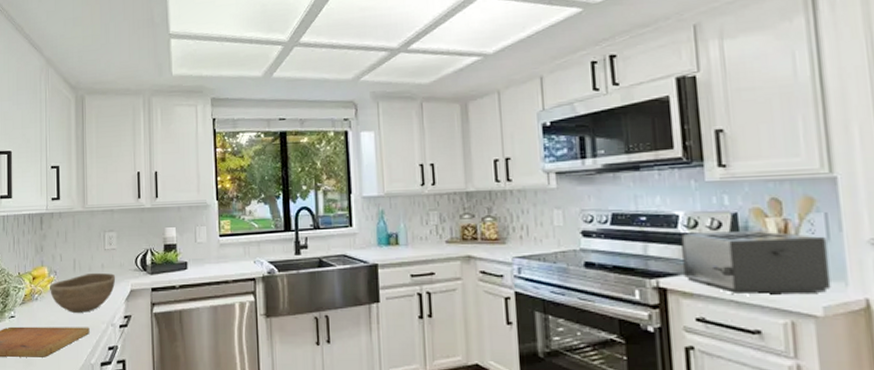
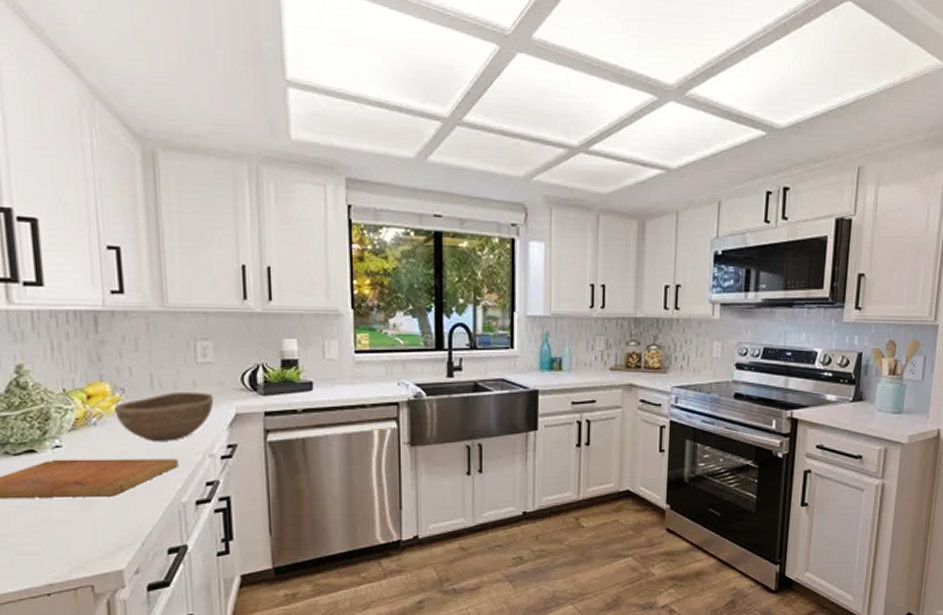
toaster: present [681,229,831,295] -> none [813,368,922,425]

